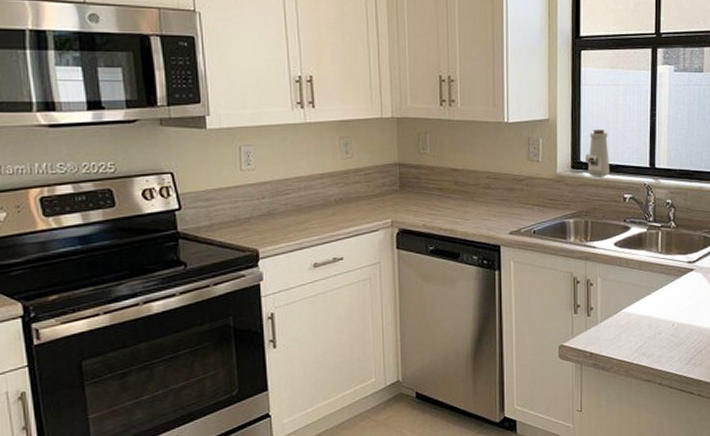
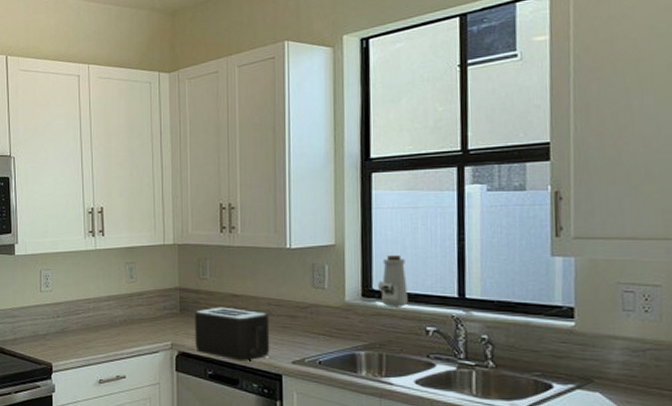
toaster: none [415,182,489,235] -> present [195,307,270,361]

